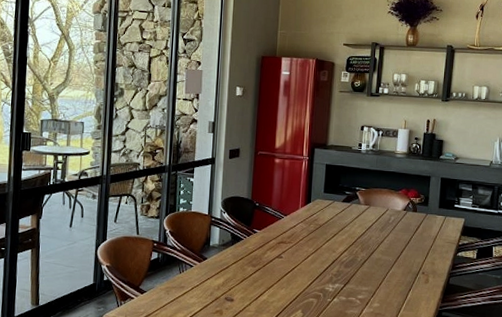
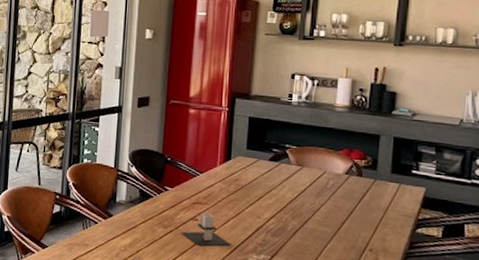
candle: none [268,251,311,280] -> present [181,213,231,246]

